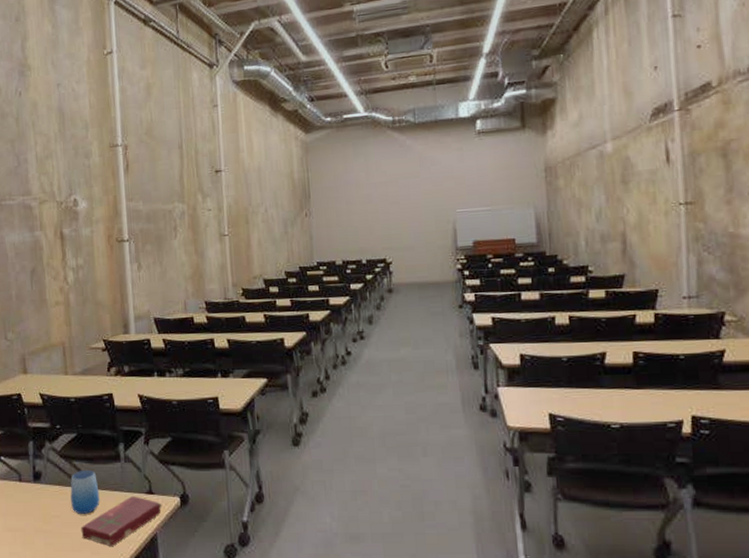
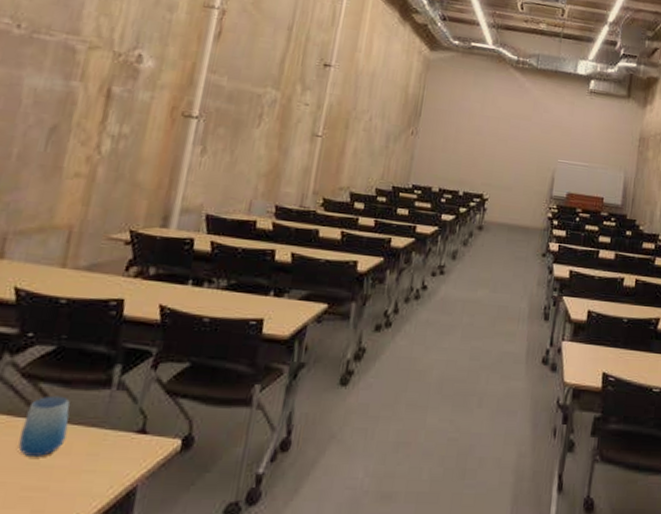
book: present [81,496,162,547] -> none [23,435,155,504]

